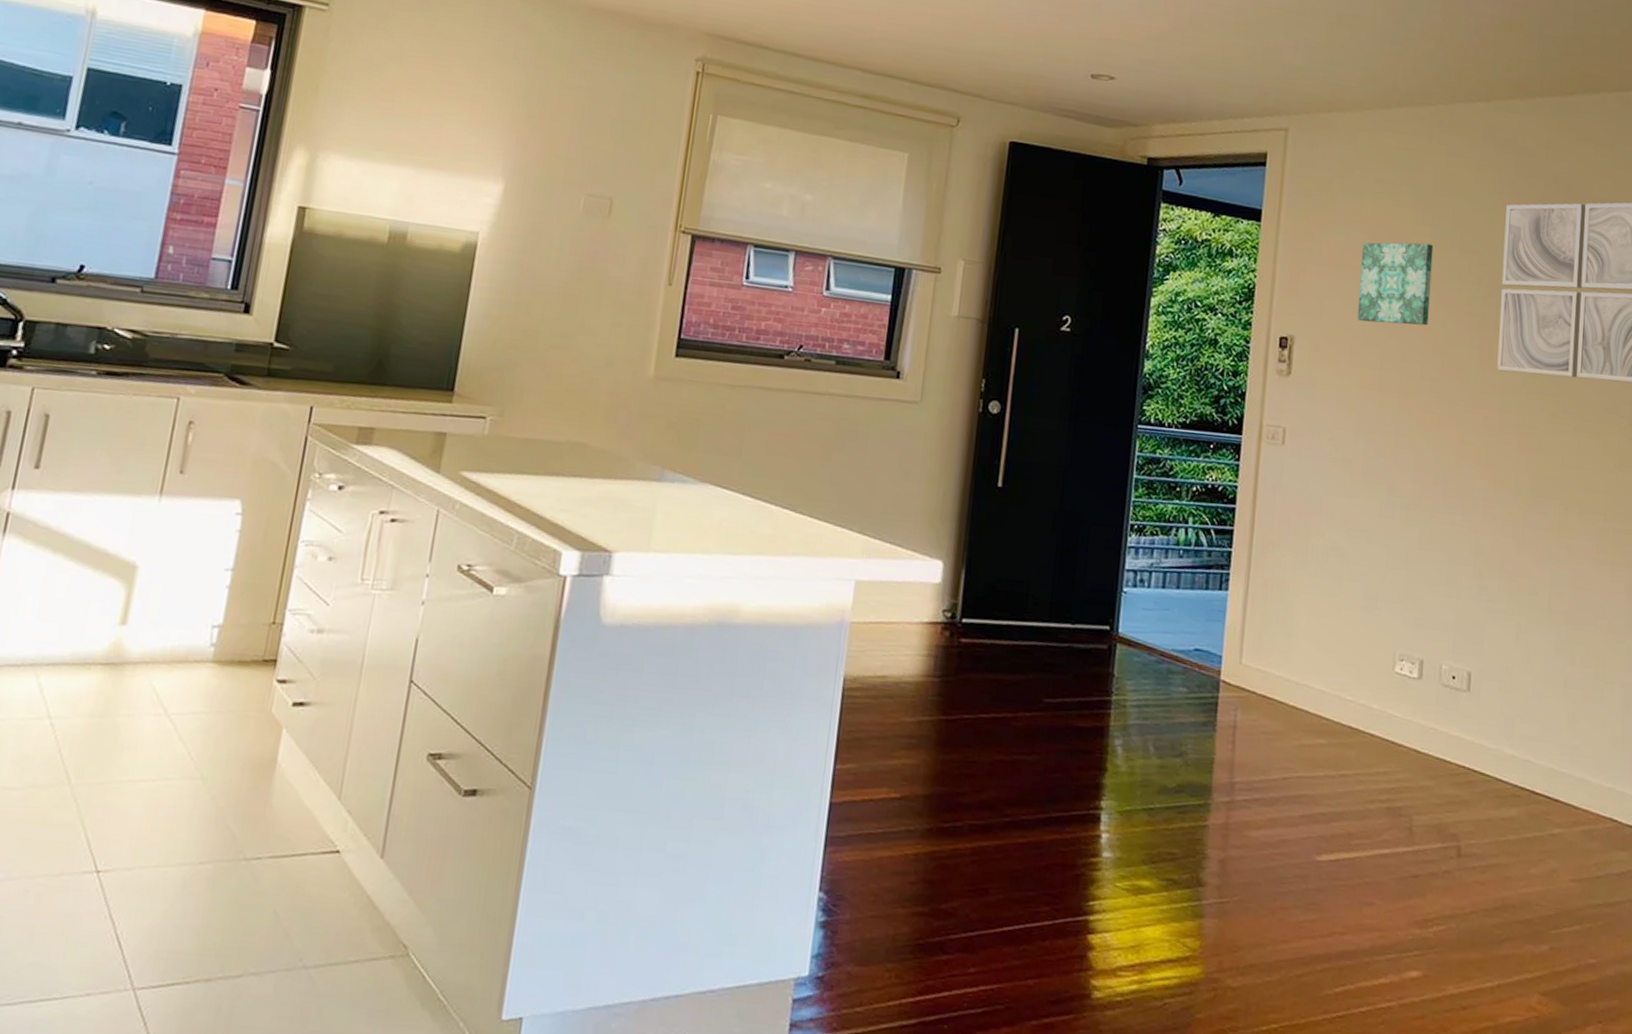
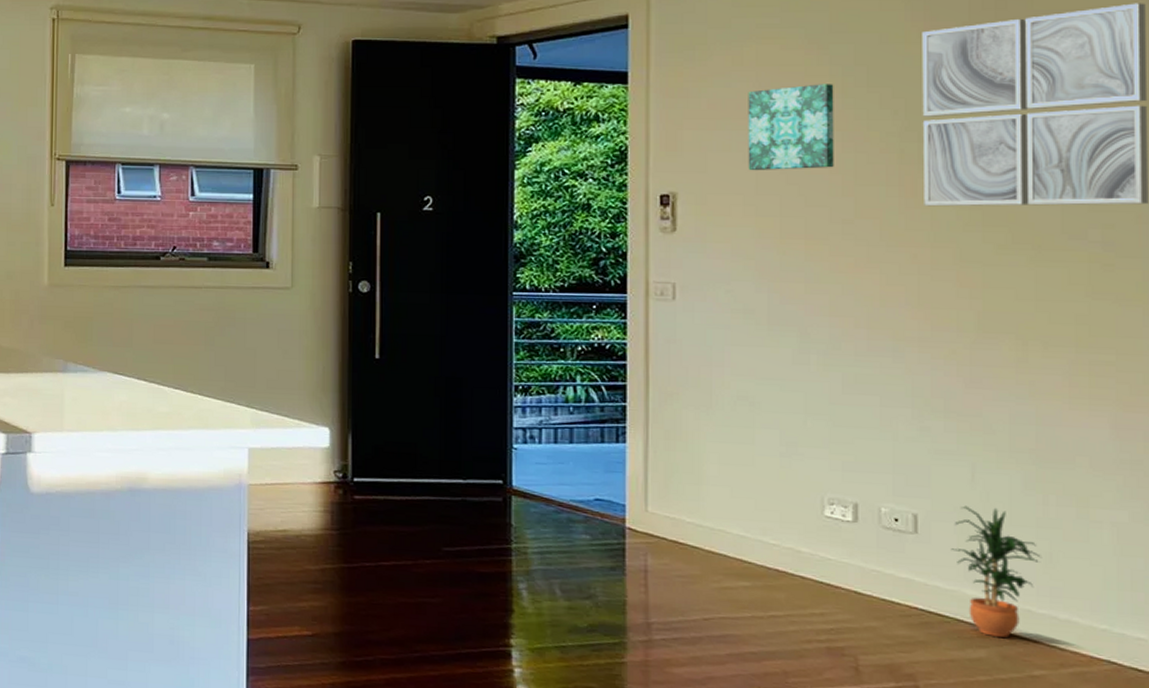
potted plant: none [1495,664,1566,796] -> present [950,505,1041,637]

